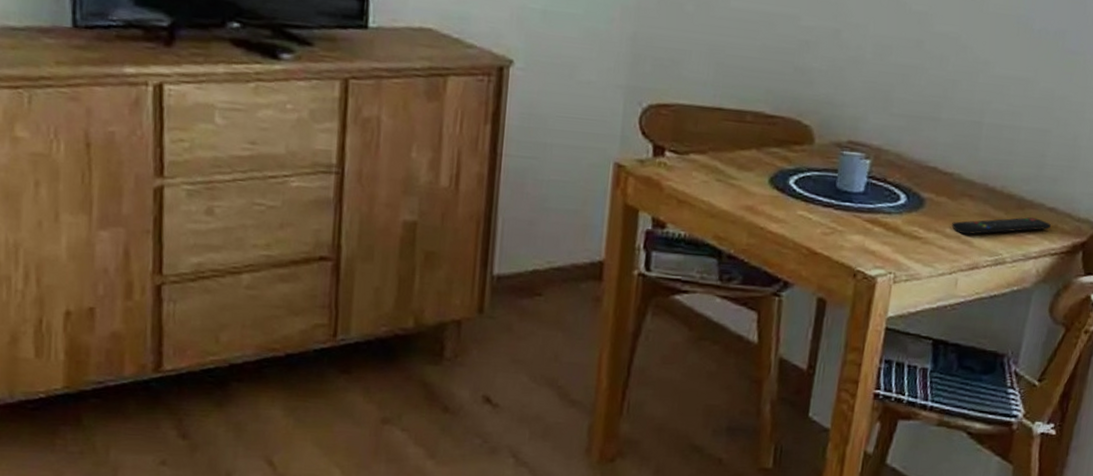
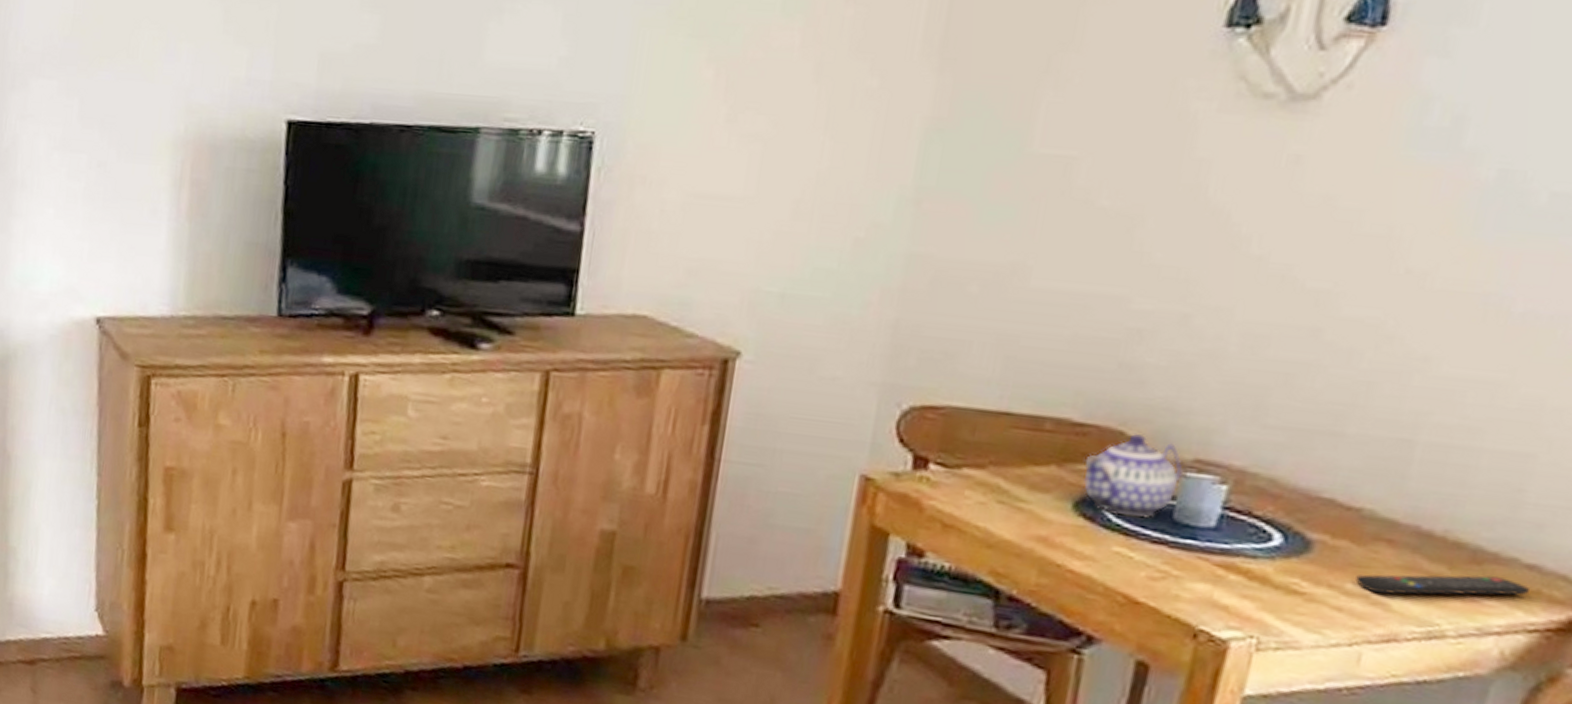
teapot: none [775,122,841,188] -> present [1083,433,1183,518]

